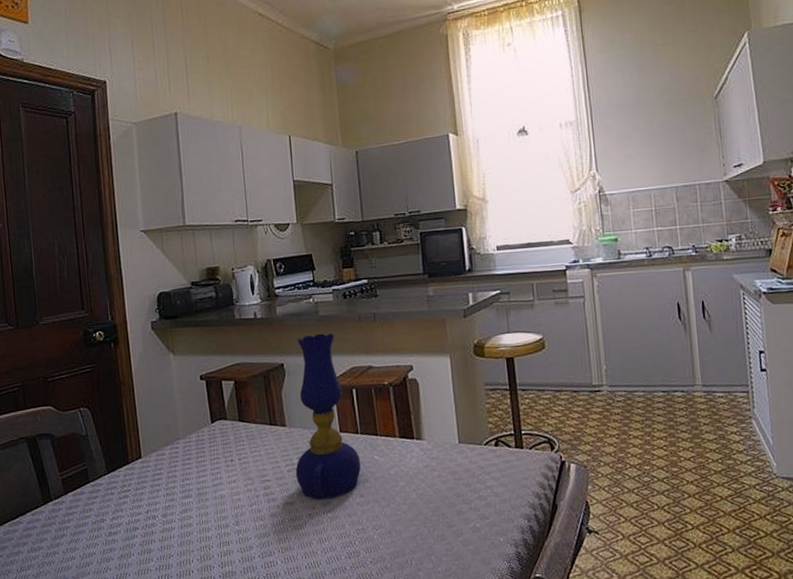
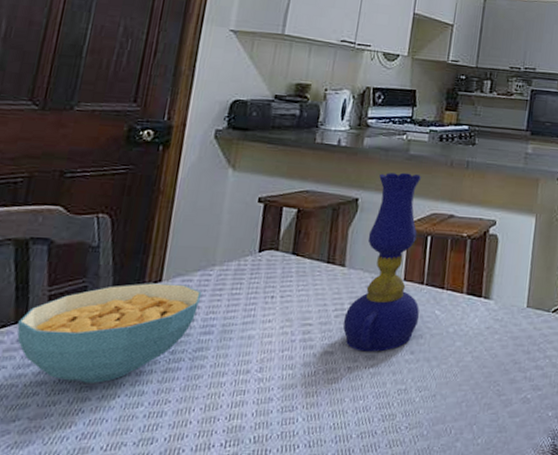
cereal bowl: none [46,458,175,547] -> present [17,283,202,383]

